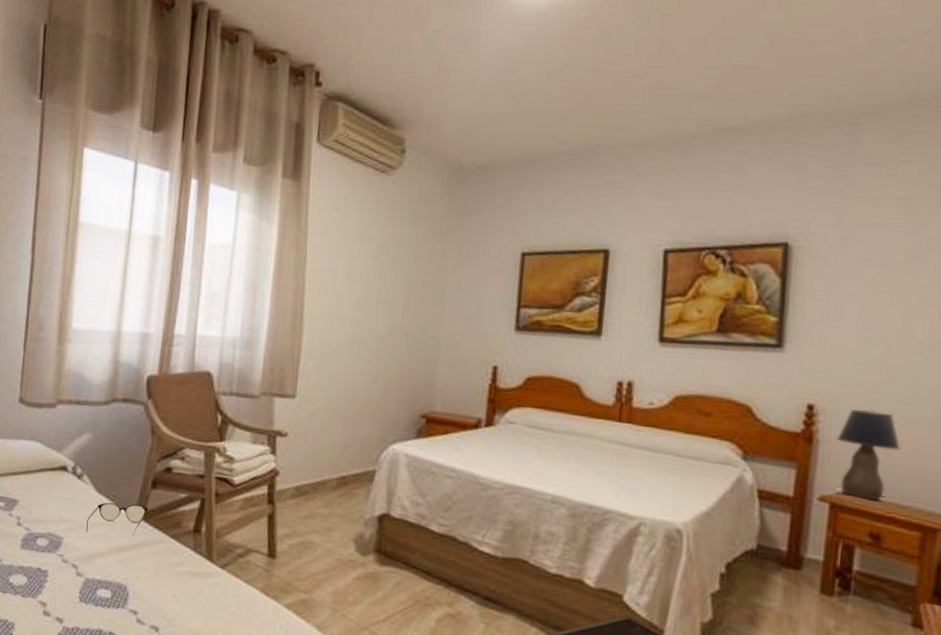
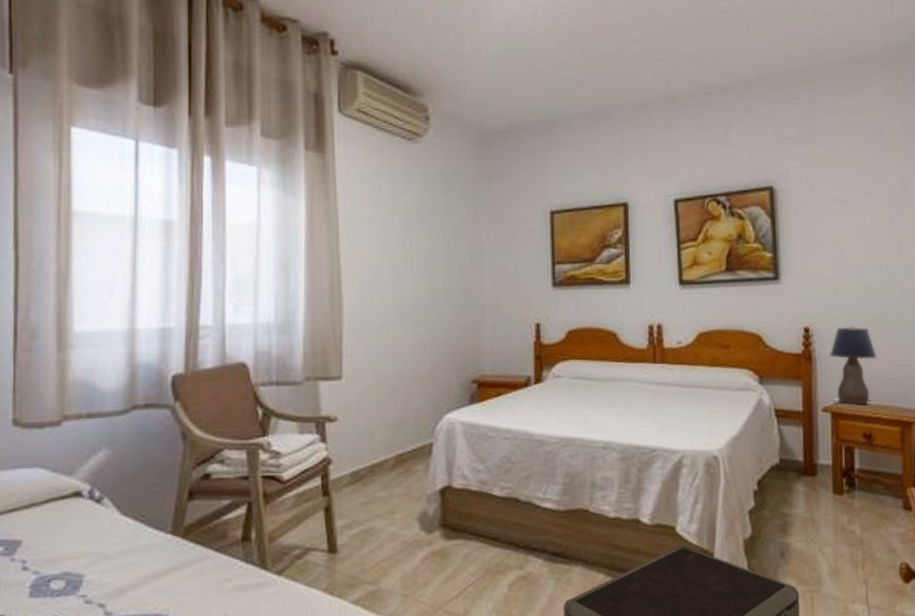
spectacles: present [86,502,149,536] -> none [112,521,187,563]

